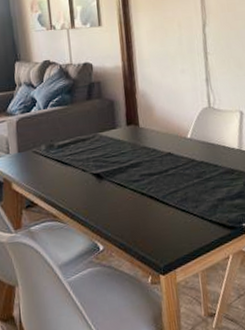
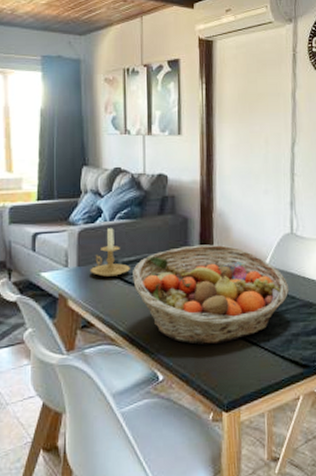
candle holder: none [29,114,66,160] -> present [90,227,130,277]
fruit basket: none [68,122,212,215] -> present [133,244,290,345]

